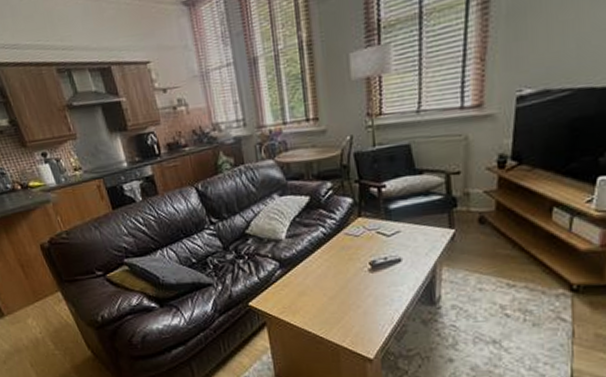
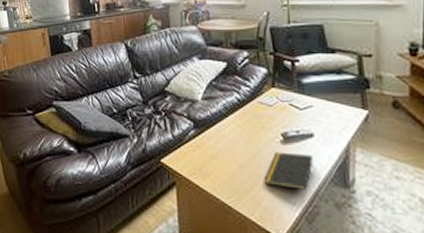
notepad: none [353,279,401,313] -> present [264,151,313,190]

